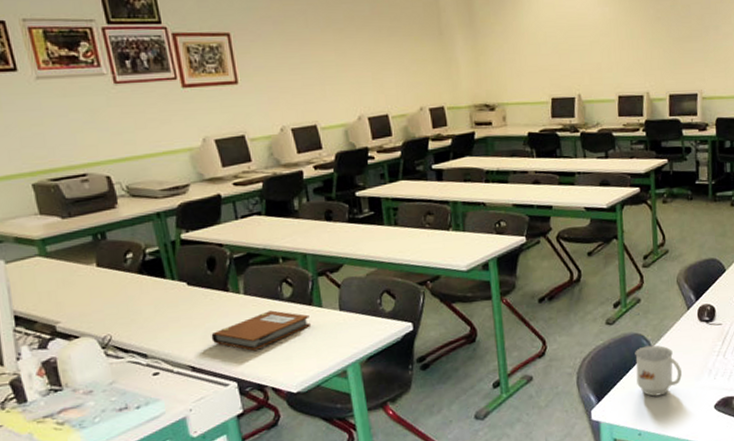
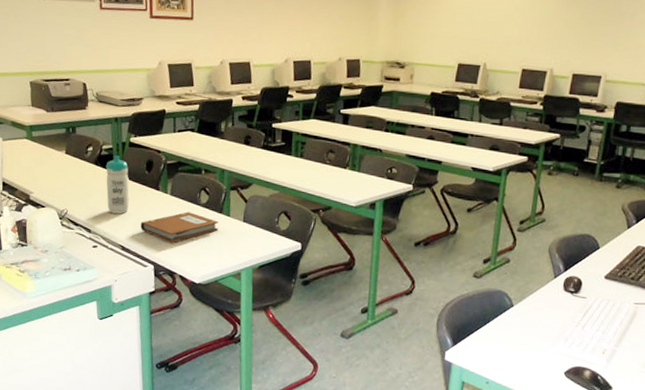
water bottle: none [153,257,193,330] -> present [105,155,129,214]
mug: present [635,345,682,397] -> none [493,303,538,352]

